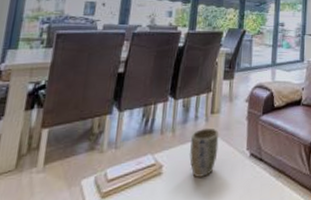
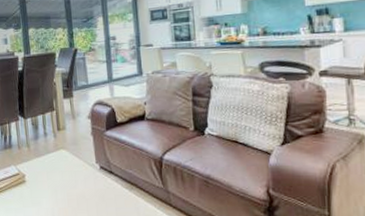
plant pot: present [189,128,219,177] -> none [44,143,70,186]

